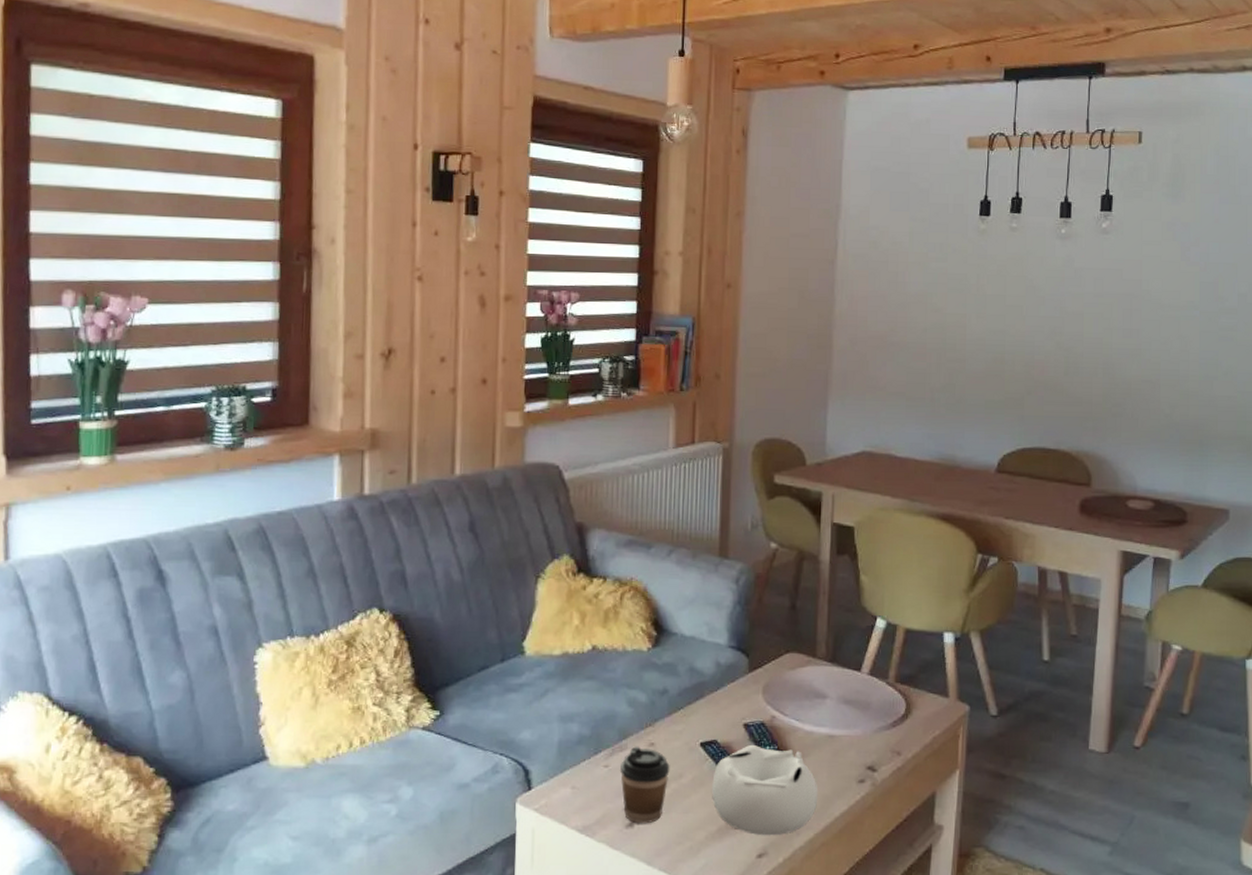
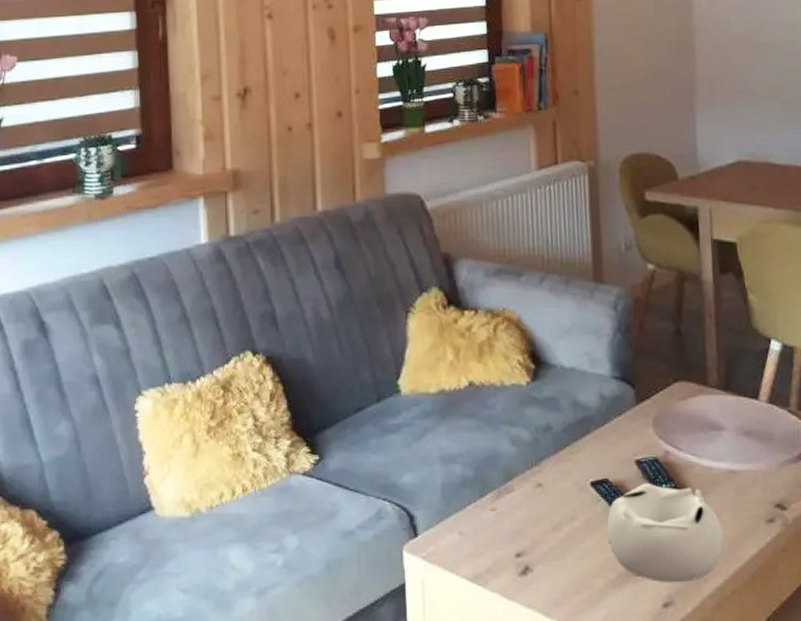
coffee cup: present [620,746,670,824] -> none [508,487,561,572]

